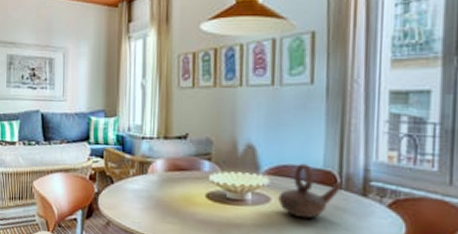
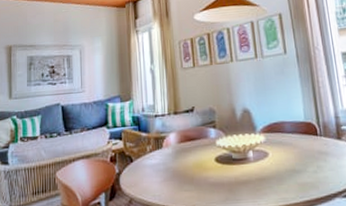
teapot: present [278,163,342,219] -> none [274,118,322,167]

